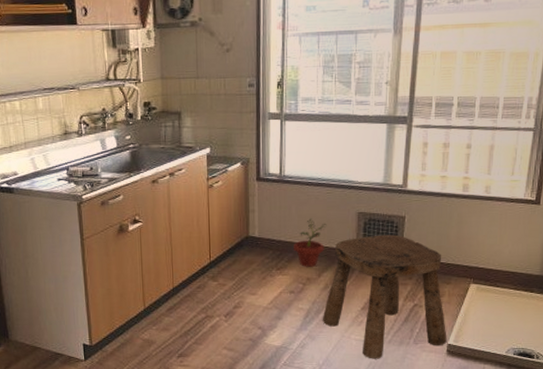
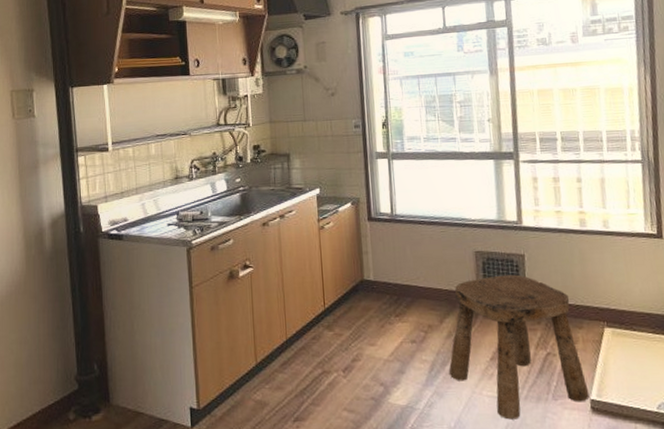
potted plant: present [294,218,327,267] -> none [411,259,444,313]

